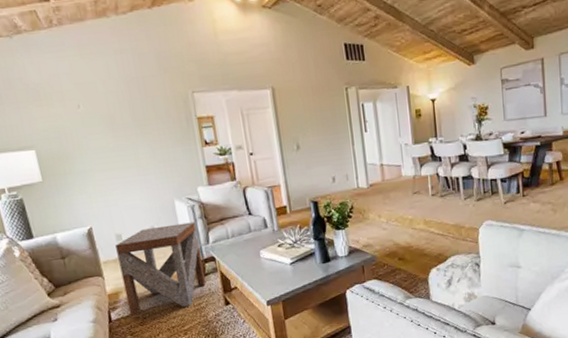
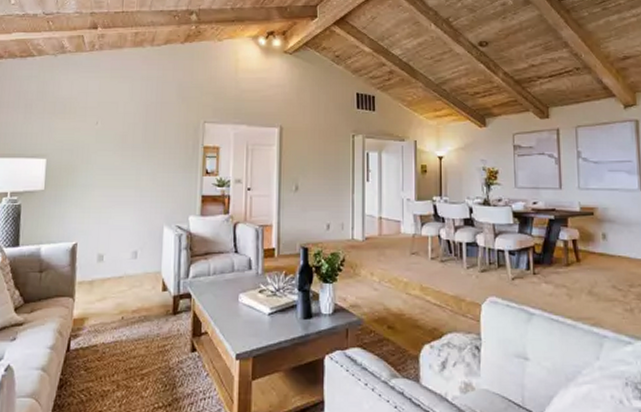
side table: present [115,222,207,316] -> none [90,252,179,348]

